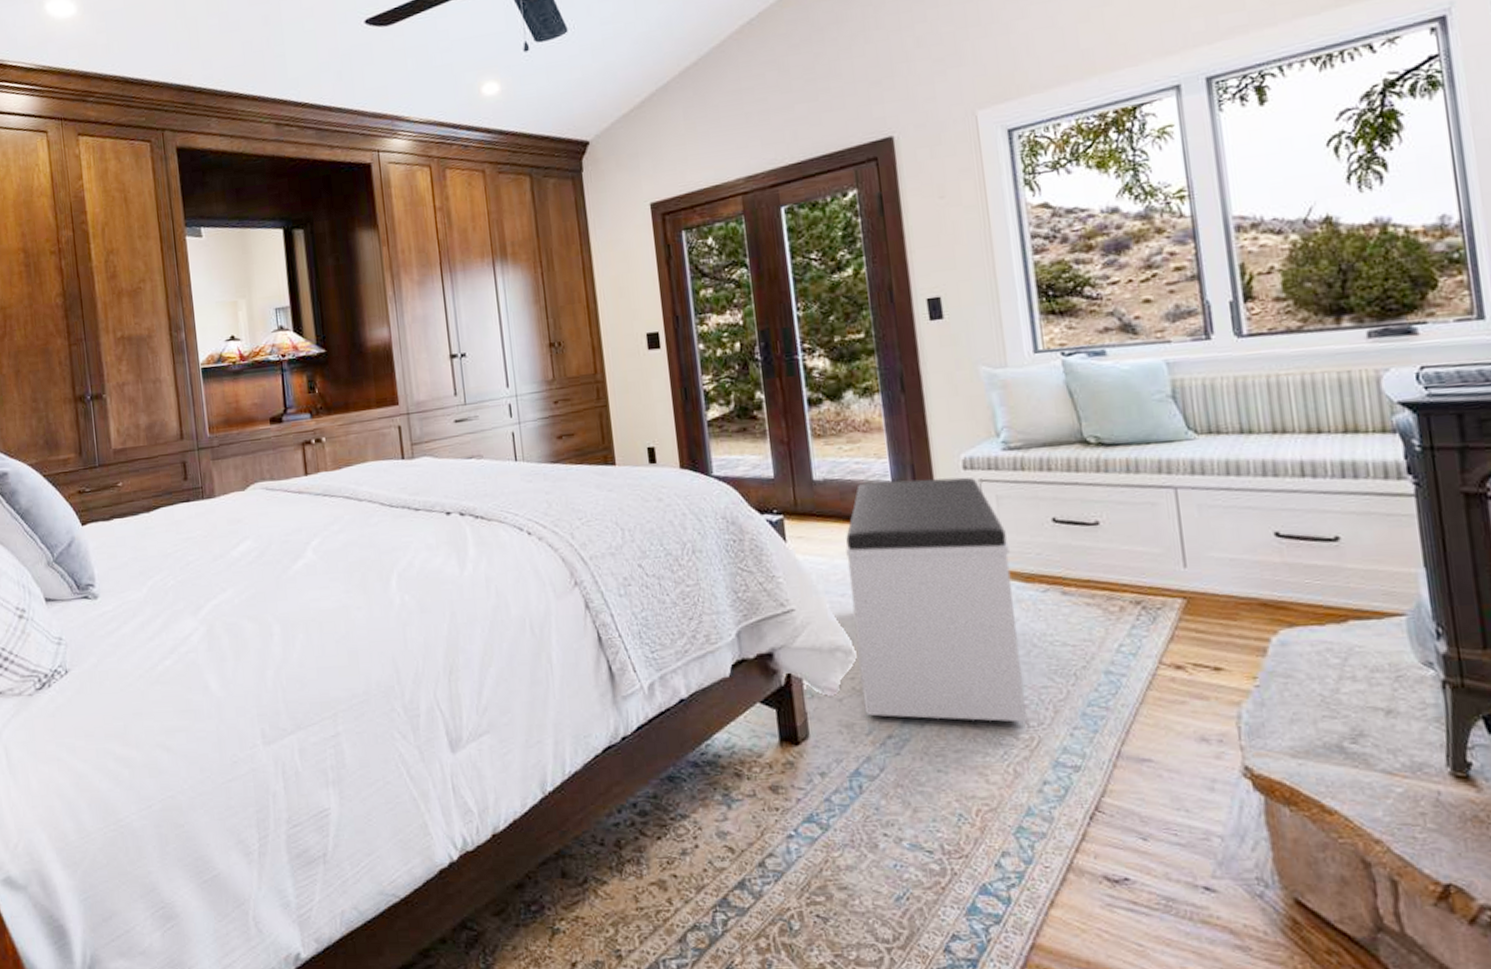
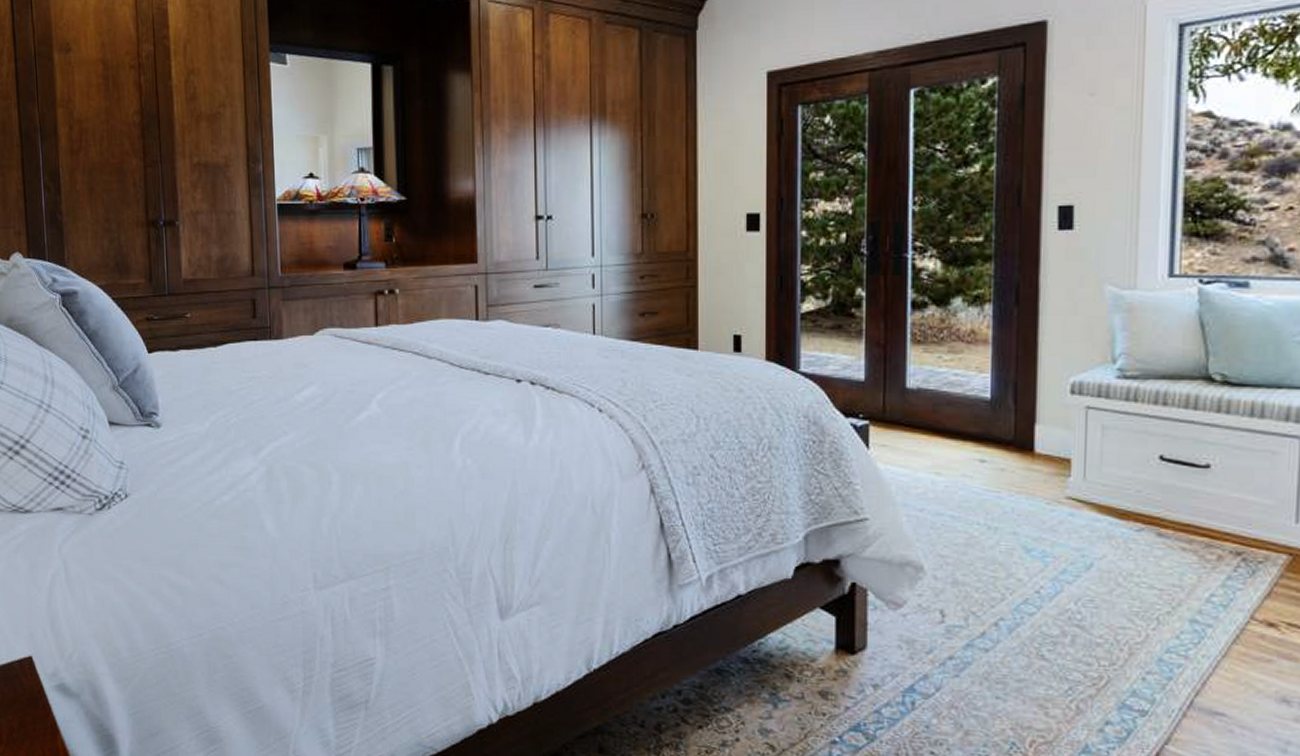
bench: present [846,477,1027,722] -> none [928,396,1108,660]

